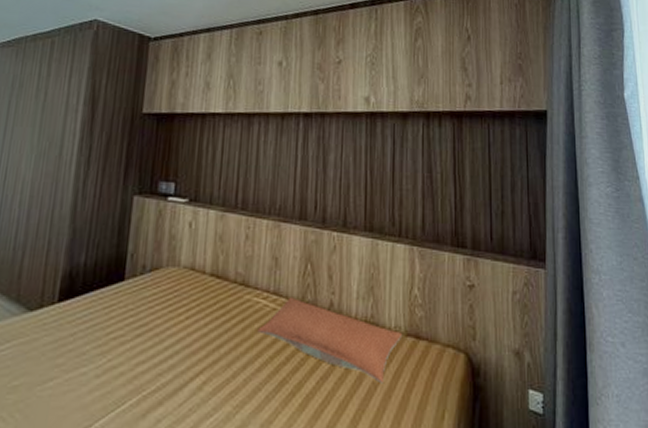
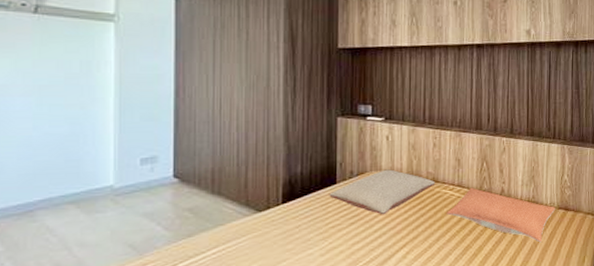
pillow: none [114,265,246,327] -> present [329,169,436,215]

